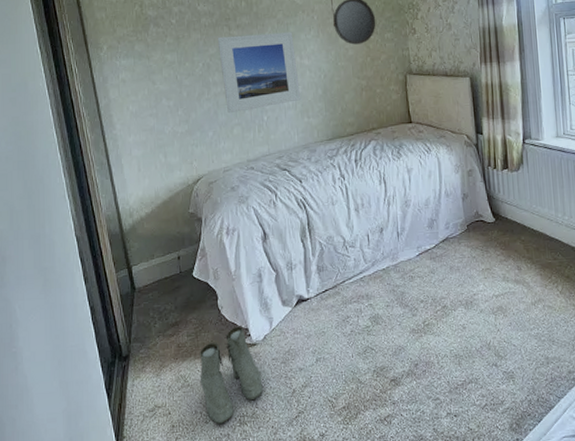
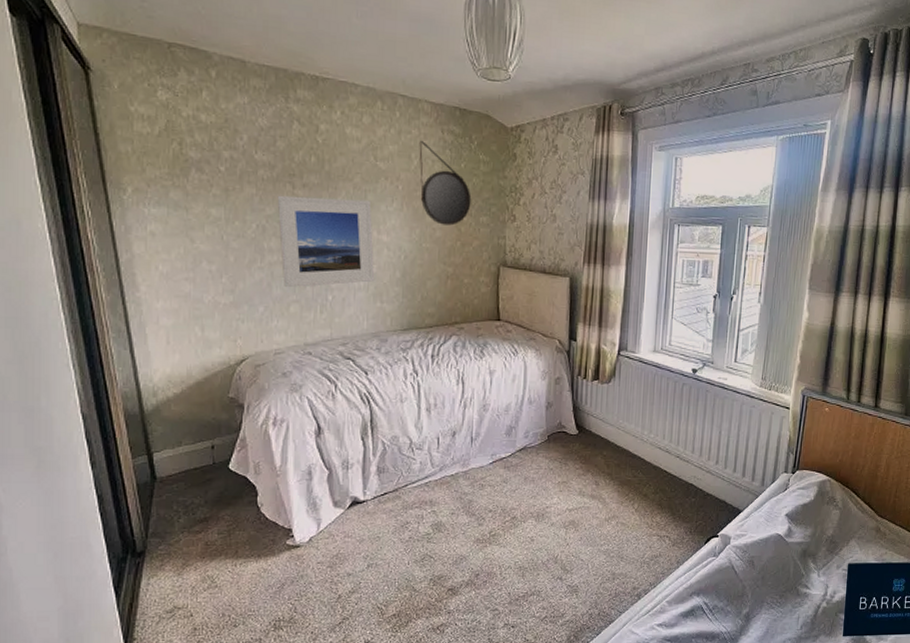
boots: present [199,326,263,425] -> none [230,526,304,629]

